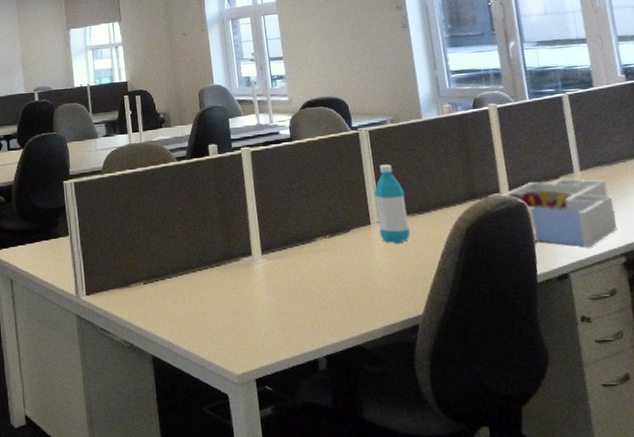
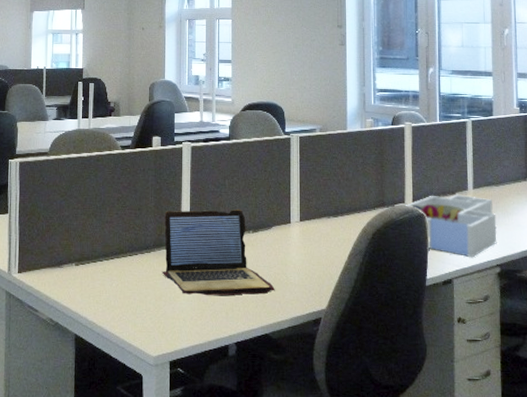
laptop: none [231,213,364,308] -> present [162,209,276,296]
water bottle: present [374,164,410,244] -> none [297,169,324,243]

